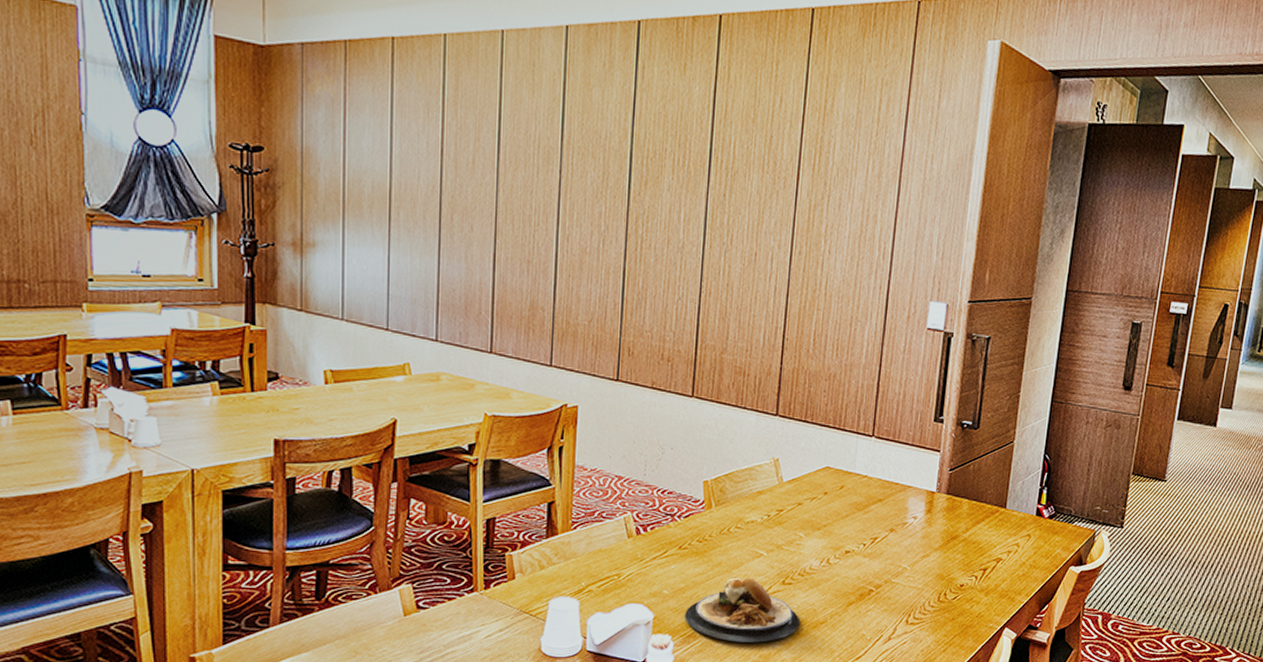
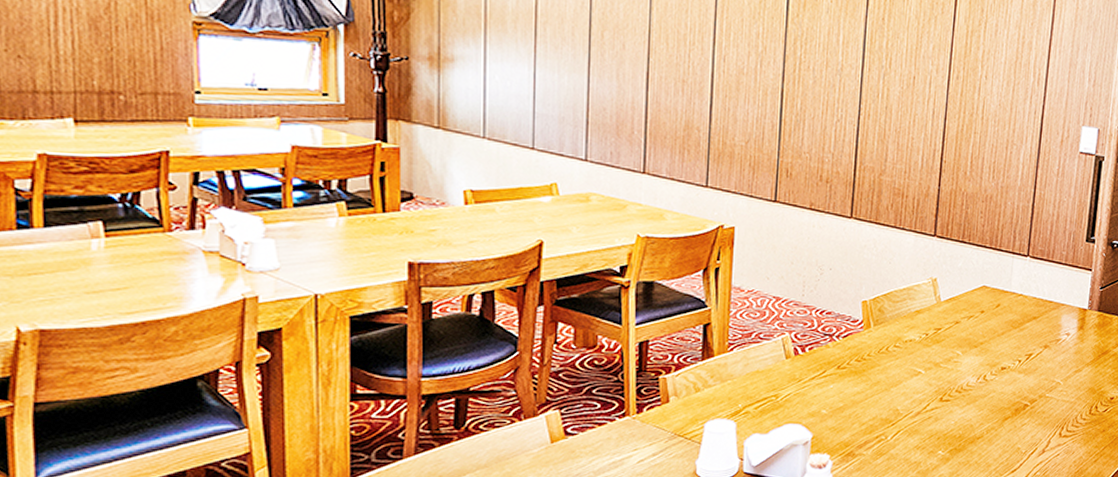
plate: present [685,577,800,643] -> none [843,395,958,459]

